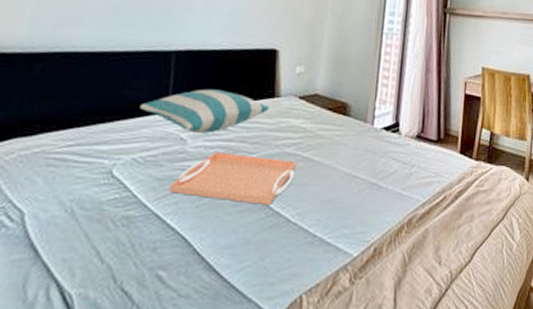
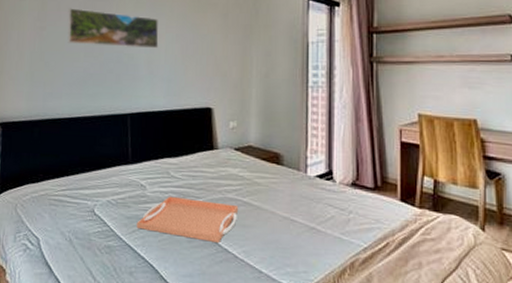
pillow: present [139,89,270,134] -> none [108,144,210,182]

